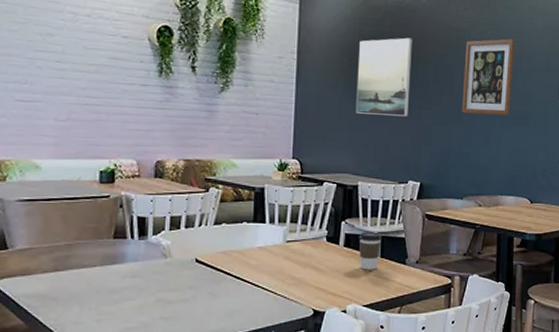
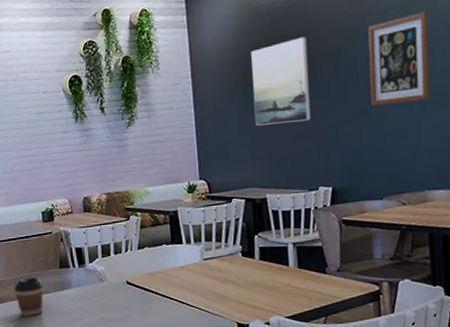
coffee cup: none [46,245,89,293] -> present [13,276,44,317]
coffee cup: present [359,232,382,270] -> none [273,243,298,282]

